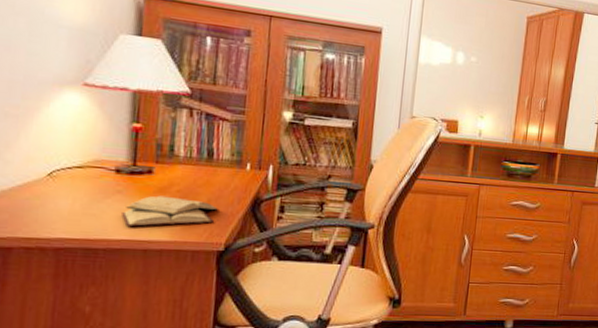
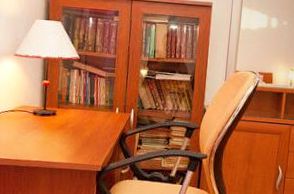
diary: present [120,195,218,227] -> none [36,131,97,152]

